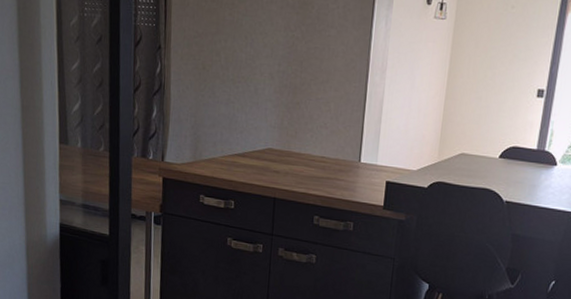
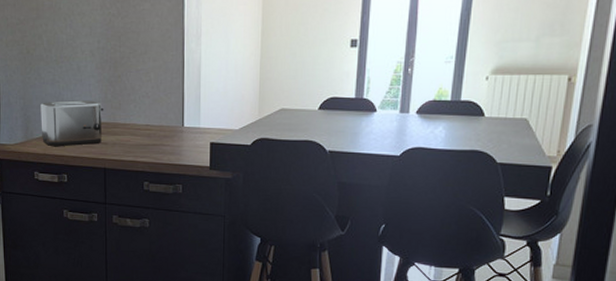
toaster: none [211,122,279,172] -> present [40,100,104,147]

